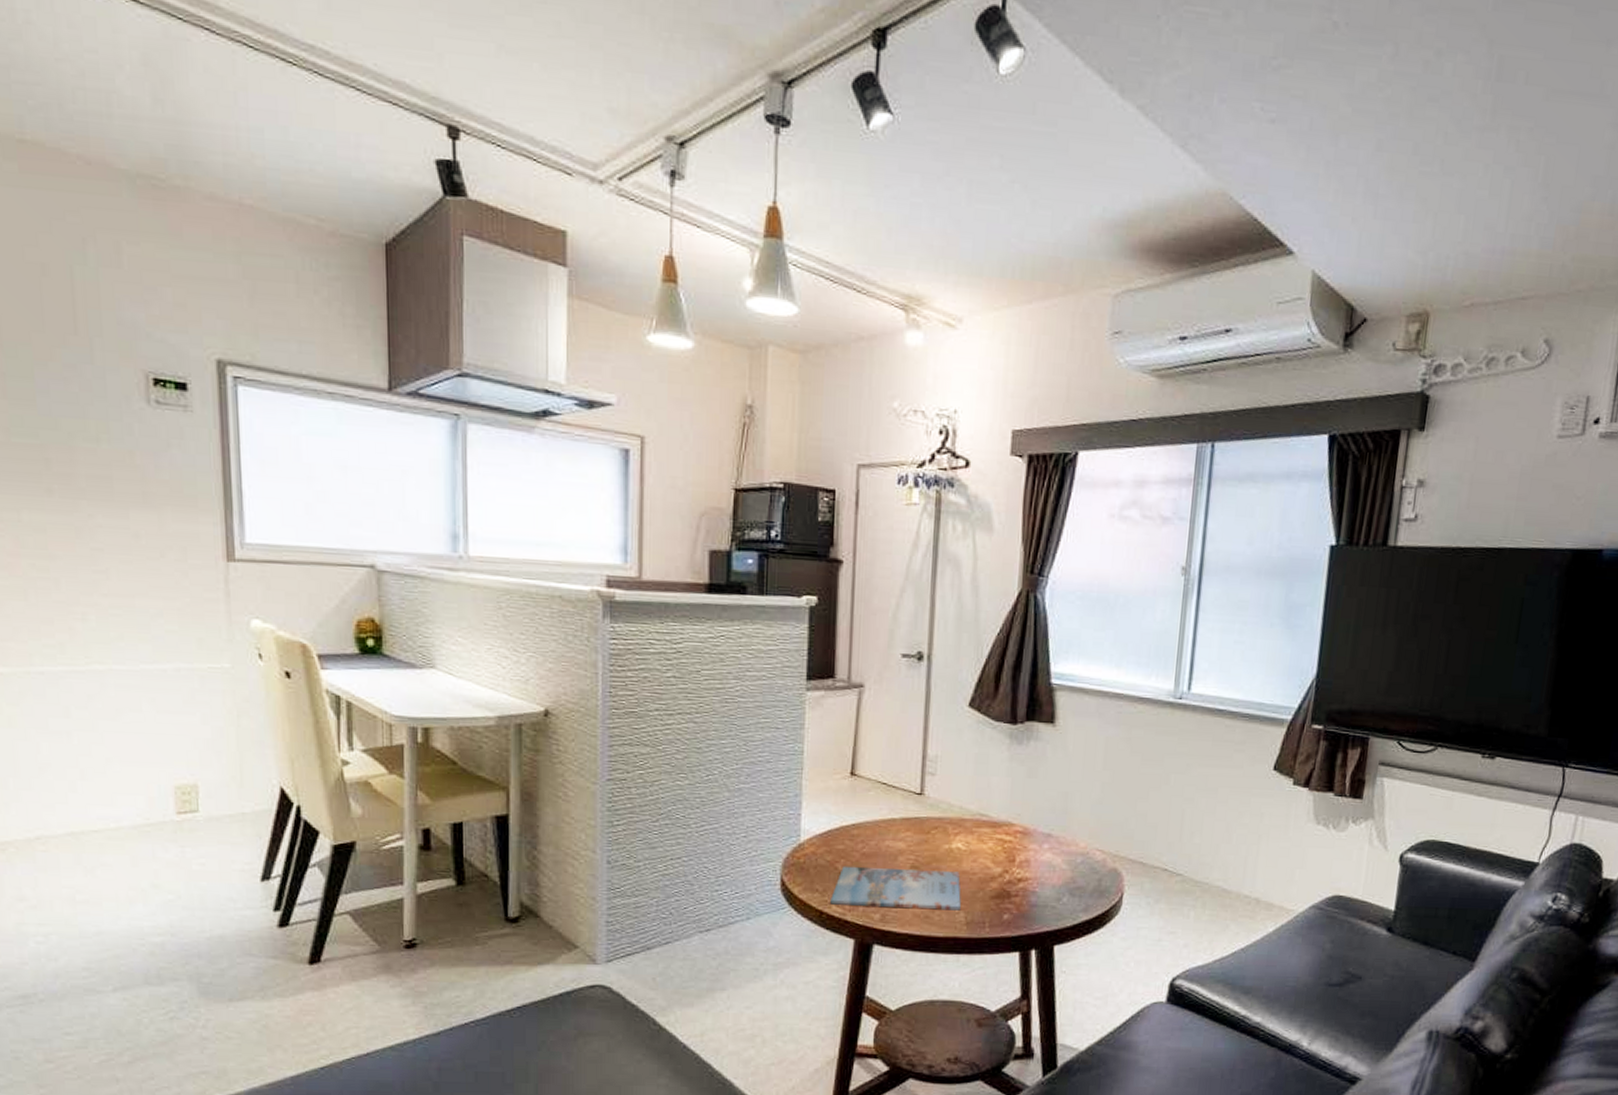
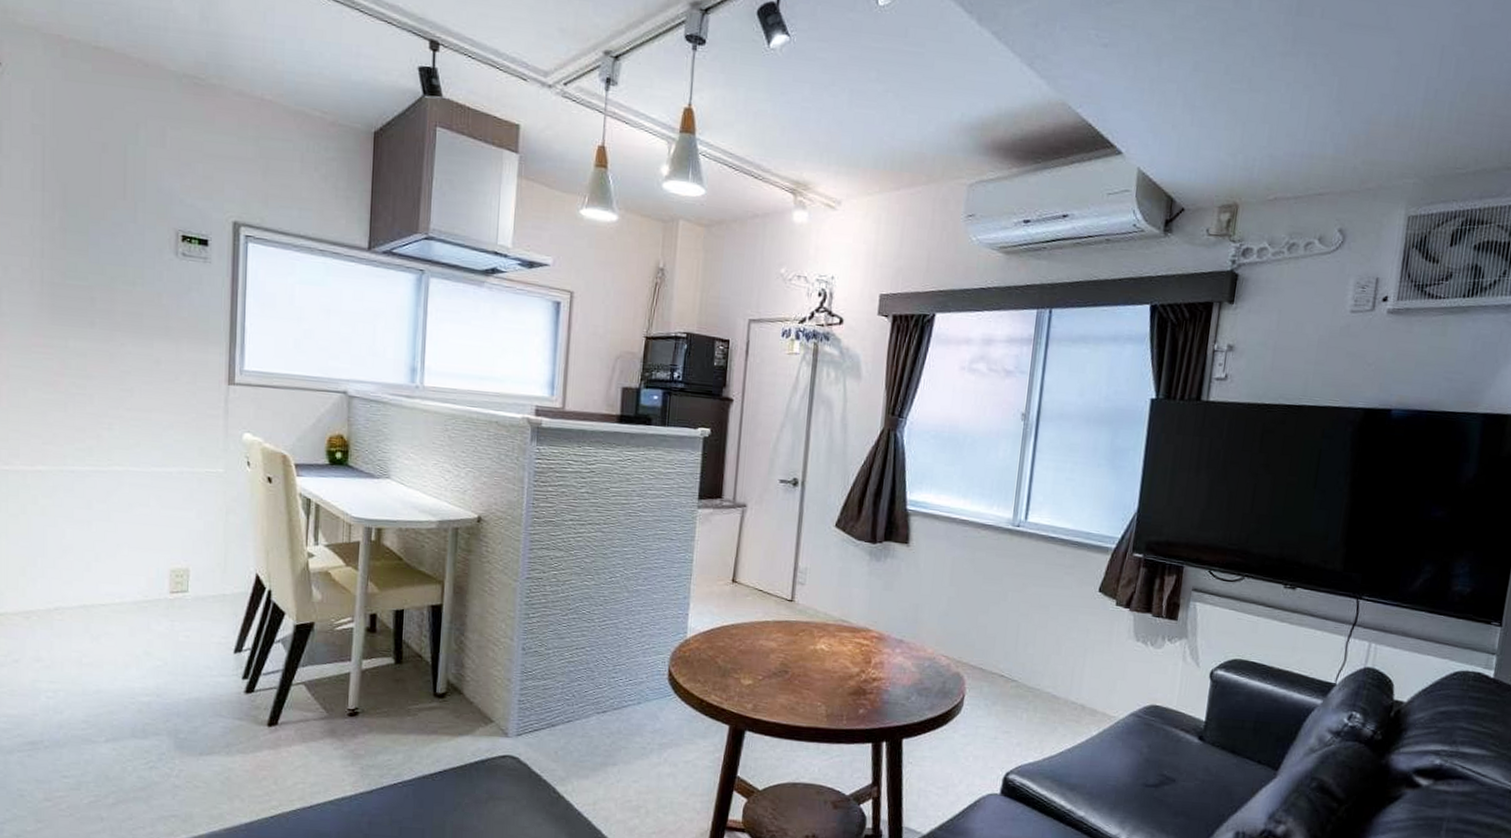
magazine: present [830,866,961,911] -> none [710,660,823,704]

